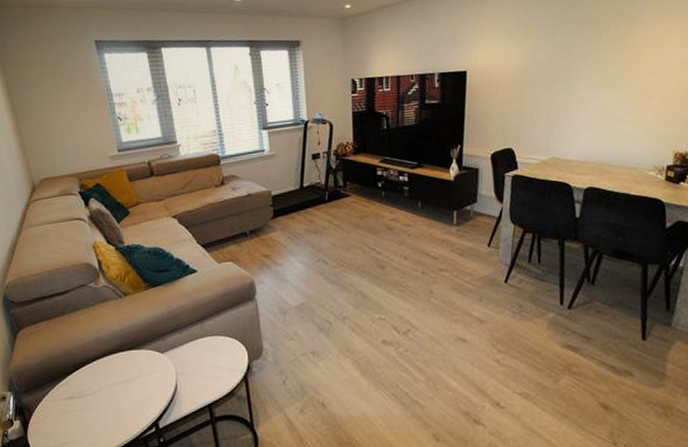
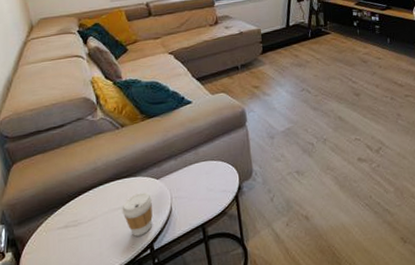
coffee cup: none [126,366,158,413] -> present [122,192,153,236]

